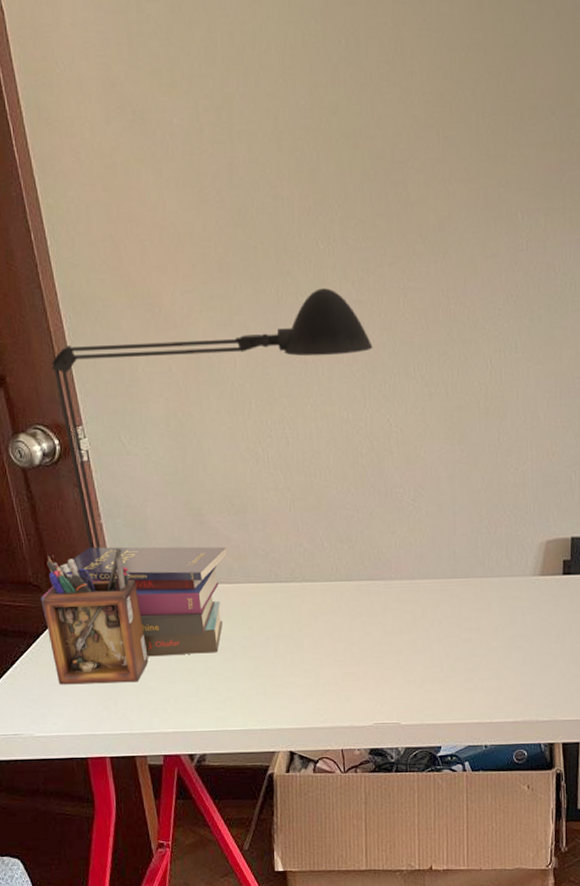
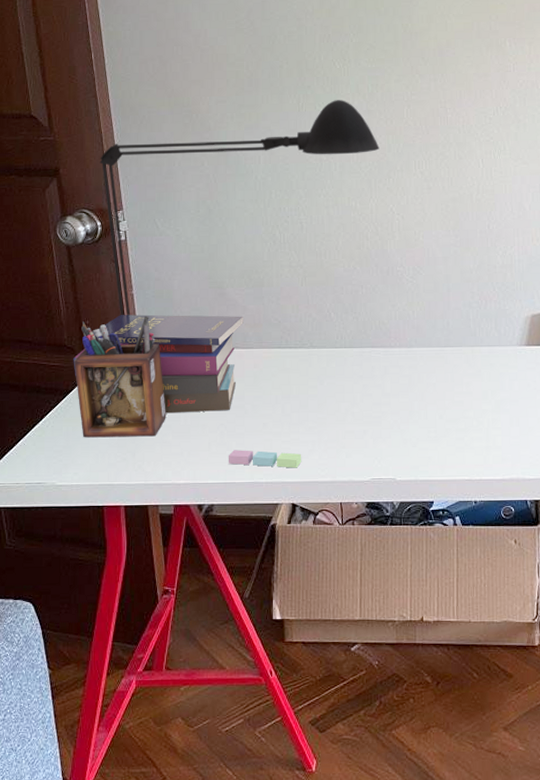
sticky notes: none [218,695,299,714] -> present [228,450,302,468]

